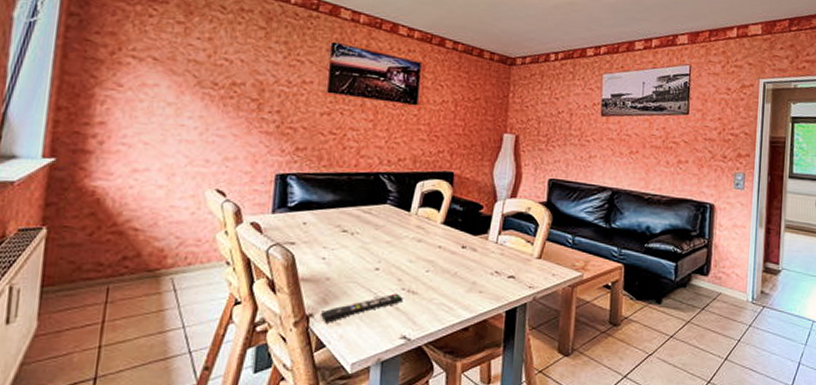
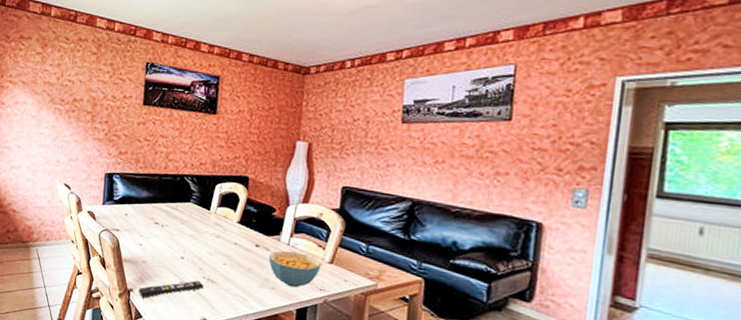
cereal bowl: none [476,249,530,288] -> present [268,250,321,288]

